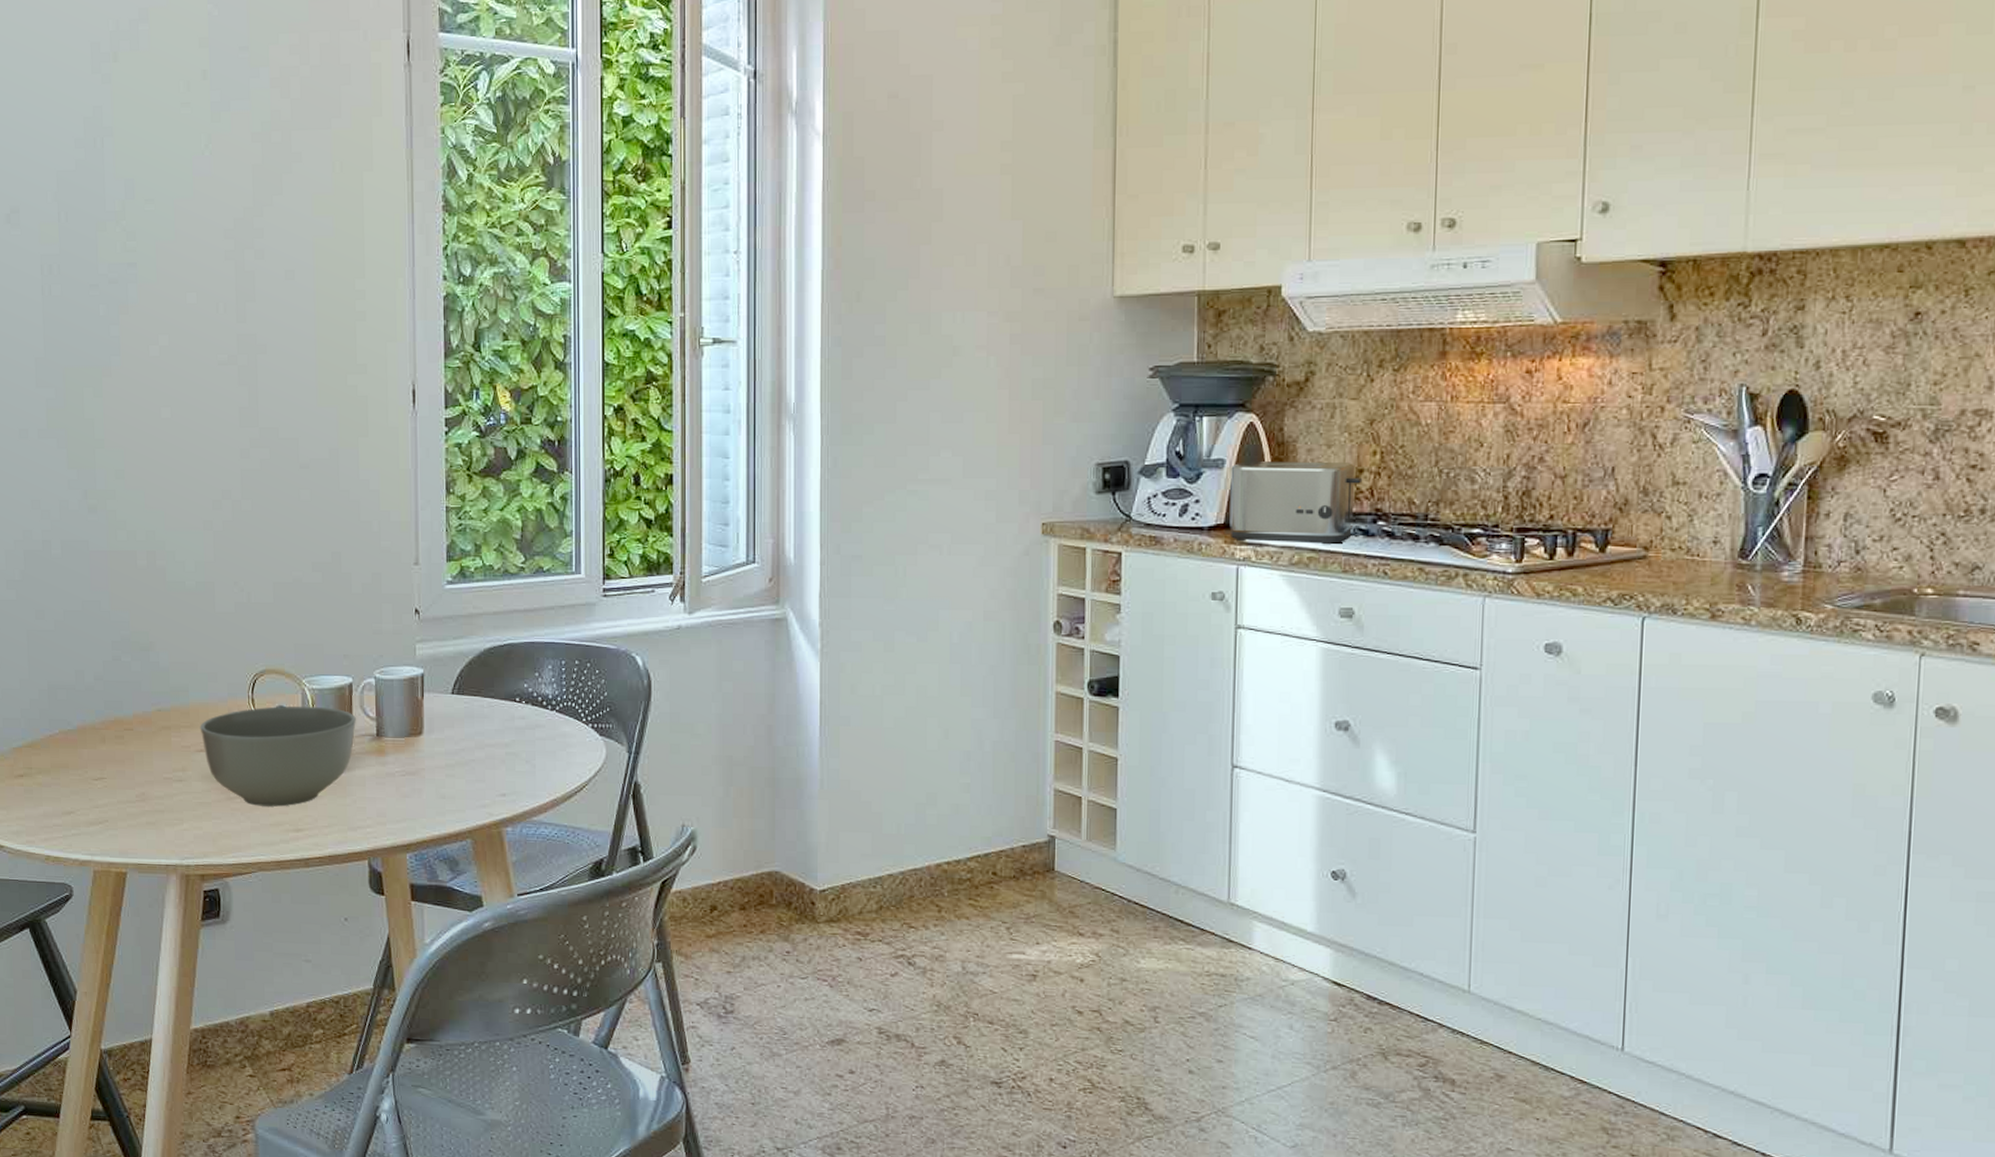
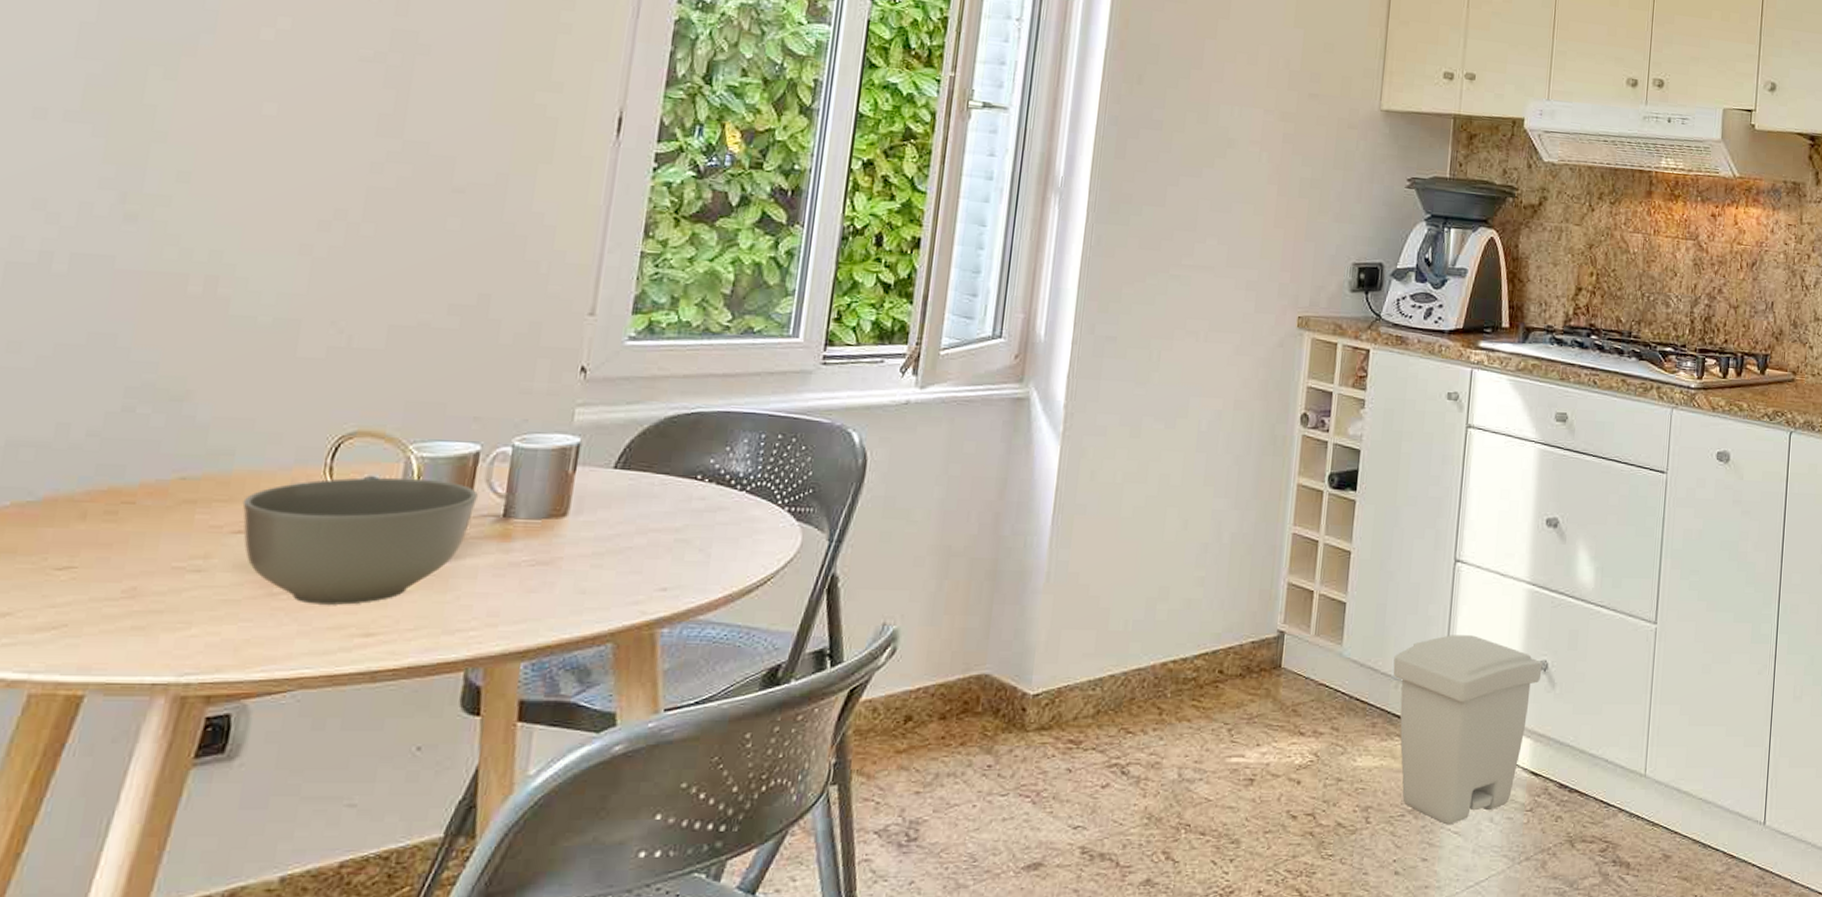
trash can: none [1172,841,1340,1029] -> present [1393,635,1543,825]
toaster: present [1229,461,1363,545] -> none [1467,272,1581,354]

